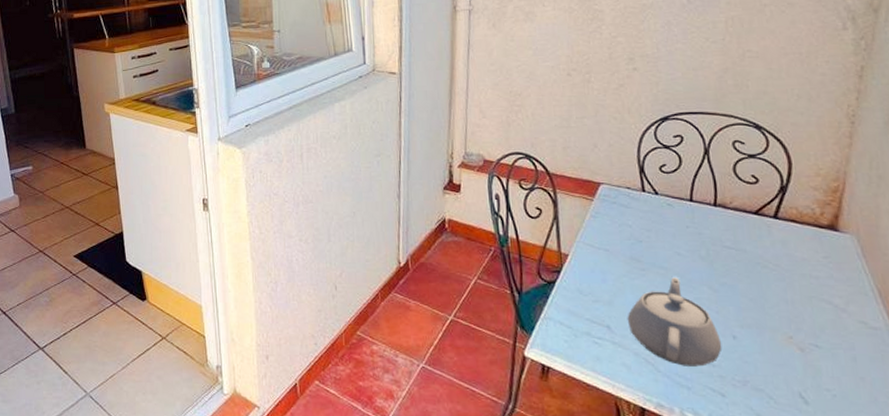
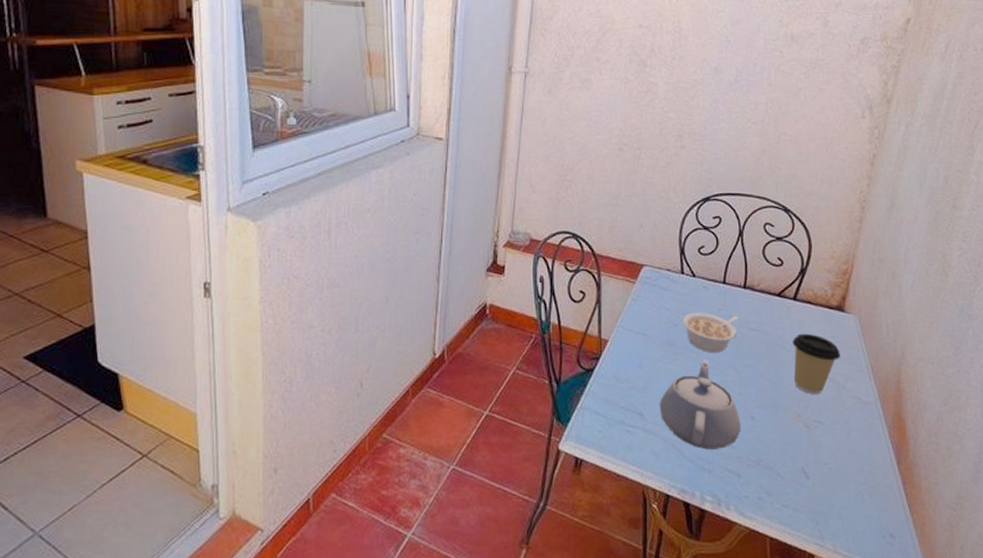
legume: none [647,230,711,270] -> present [683,313,738,353]
coffee cup: none [776,252,837,317] -> present [792,333,840,395]

